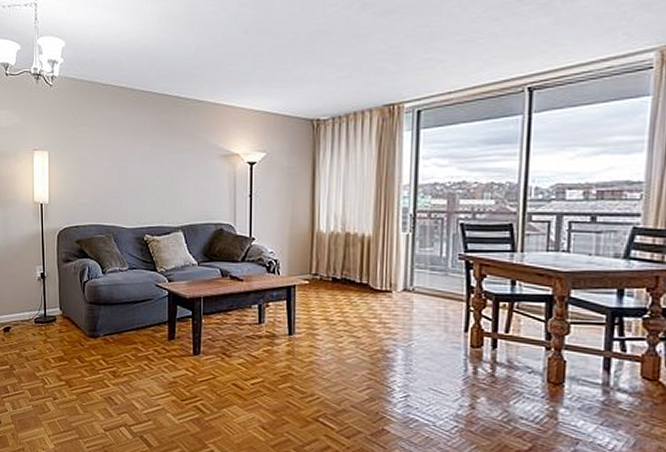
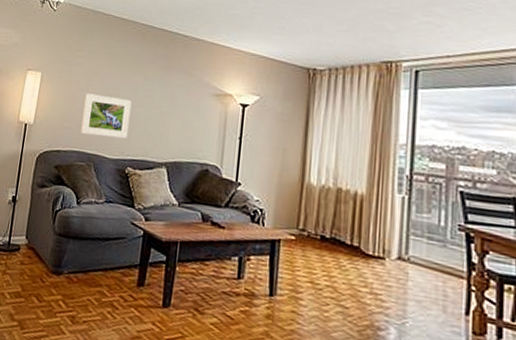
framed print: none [95,167,142,209] -> present [80,93,132,139]

